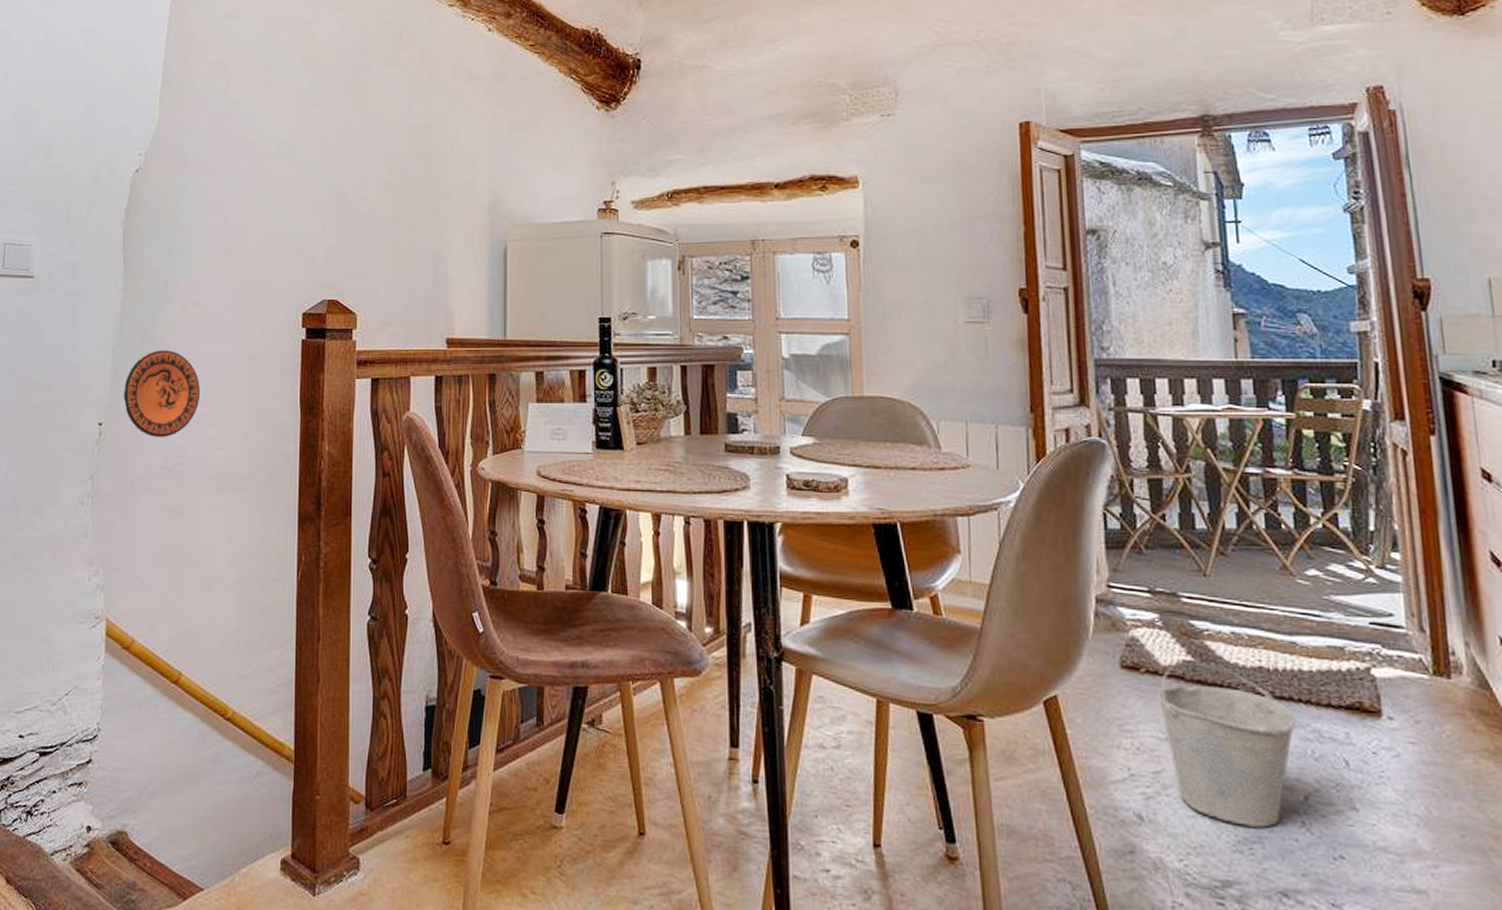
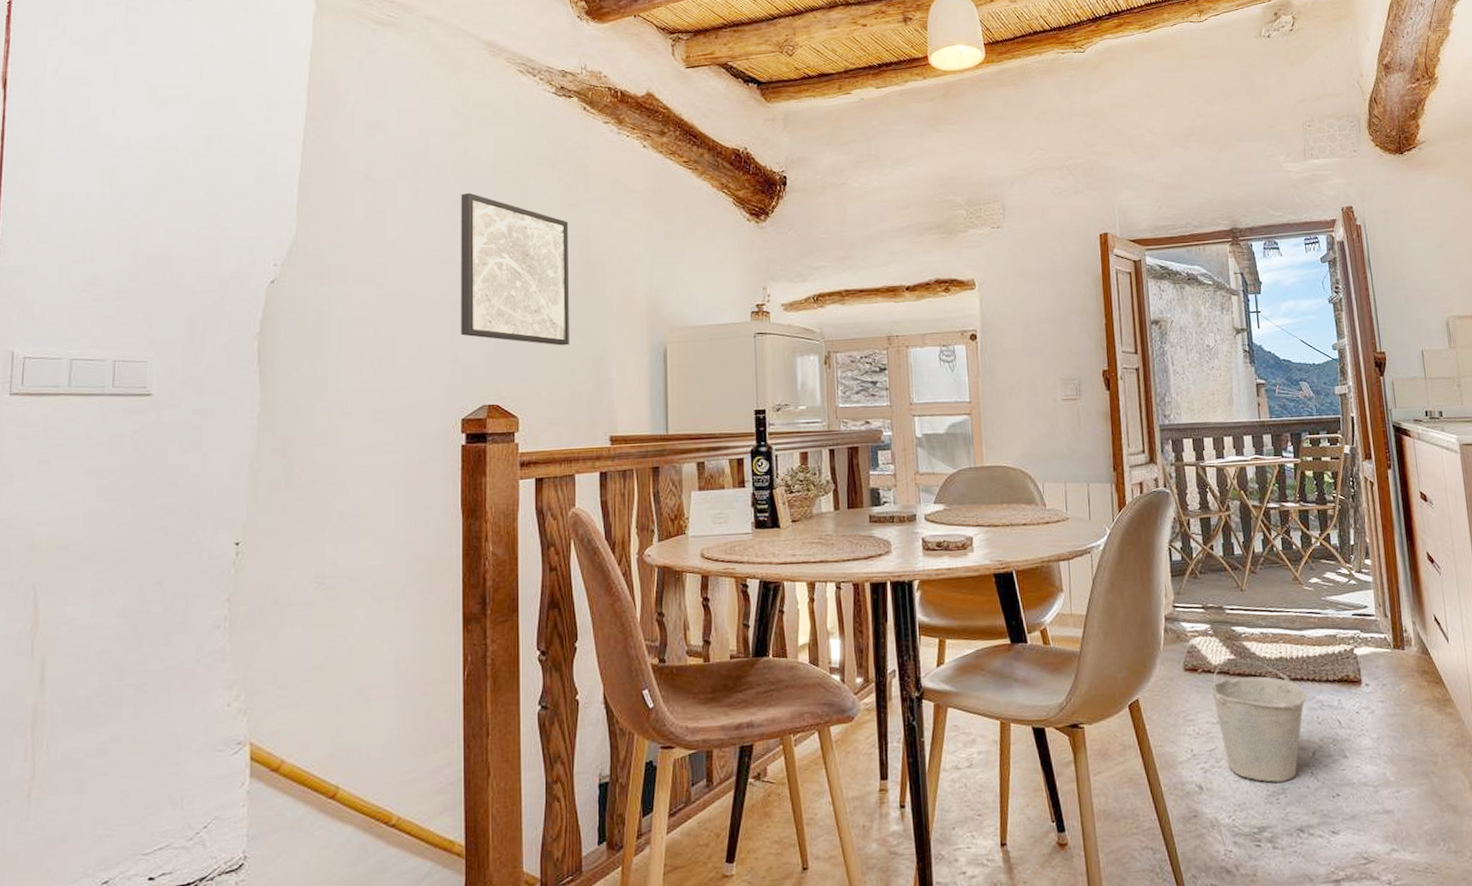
decorative plate: present [123,350,201,437] -> none [264,463,352,552]
wall art: none [304,81,411,241] -> present [461,192,569,346]

